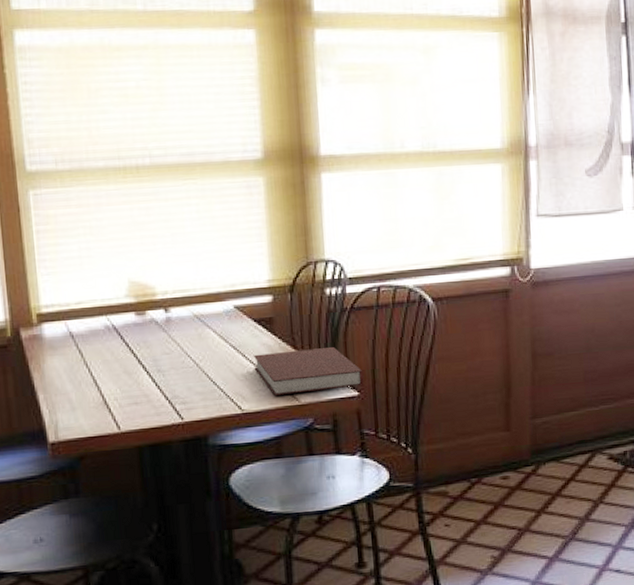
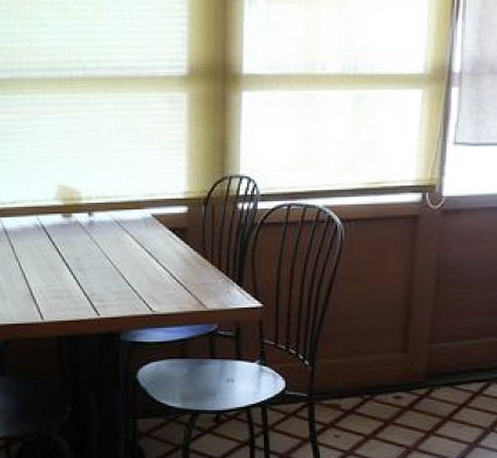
notebook: present [253,347,364,396] -> none [166,260,268,300]

